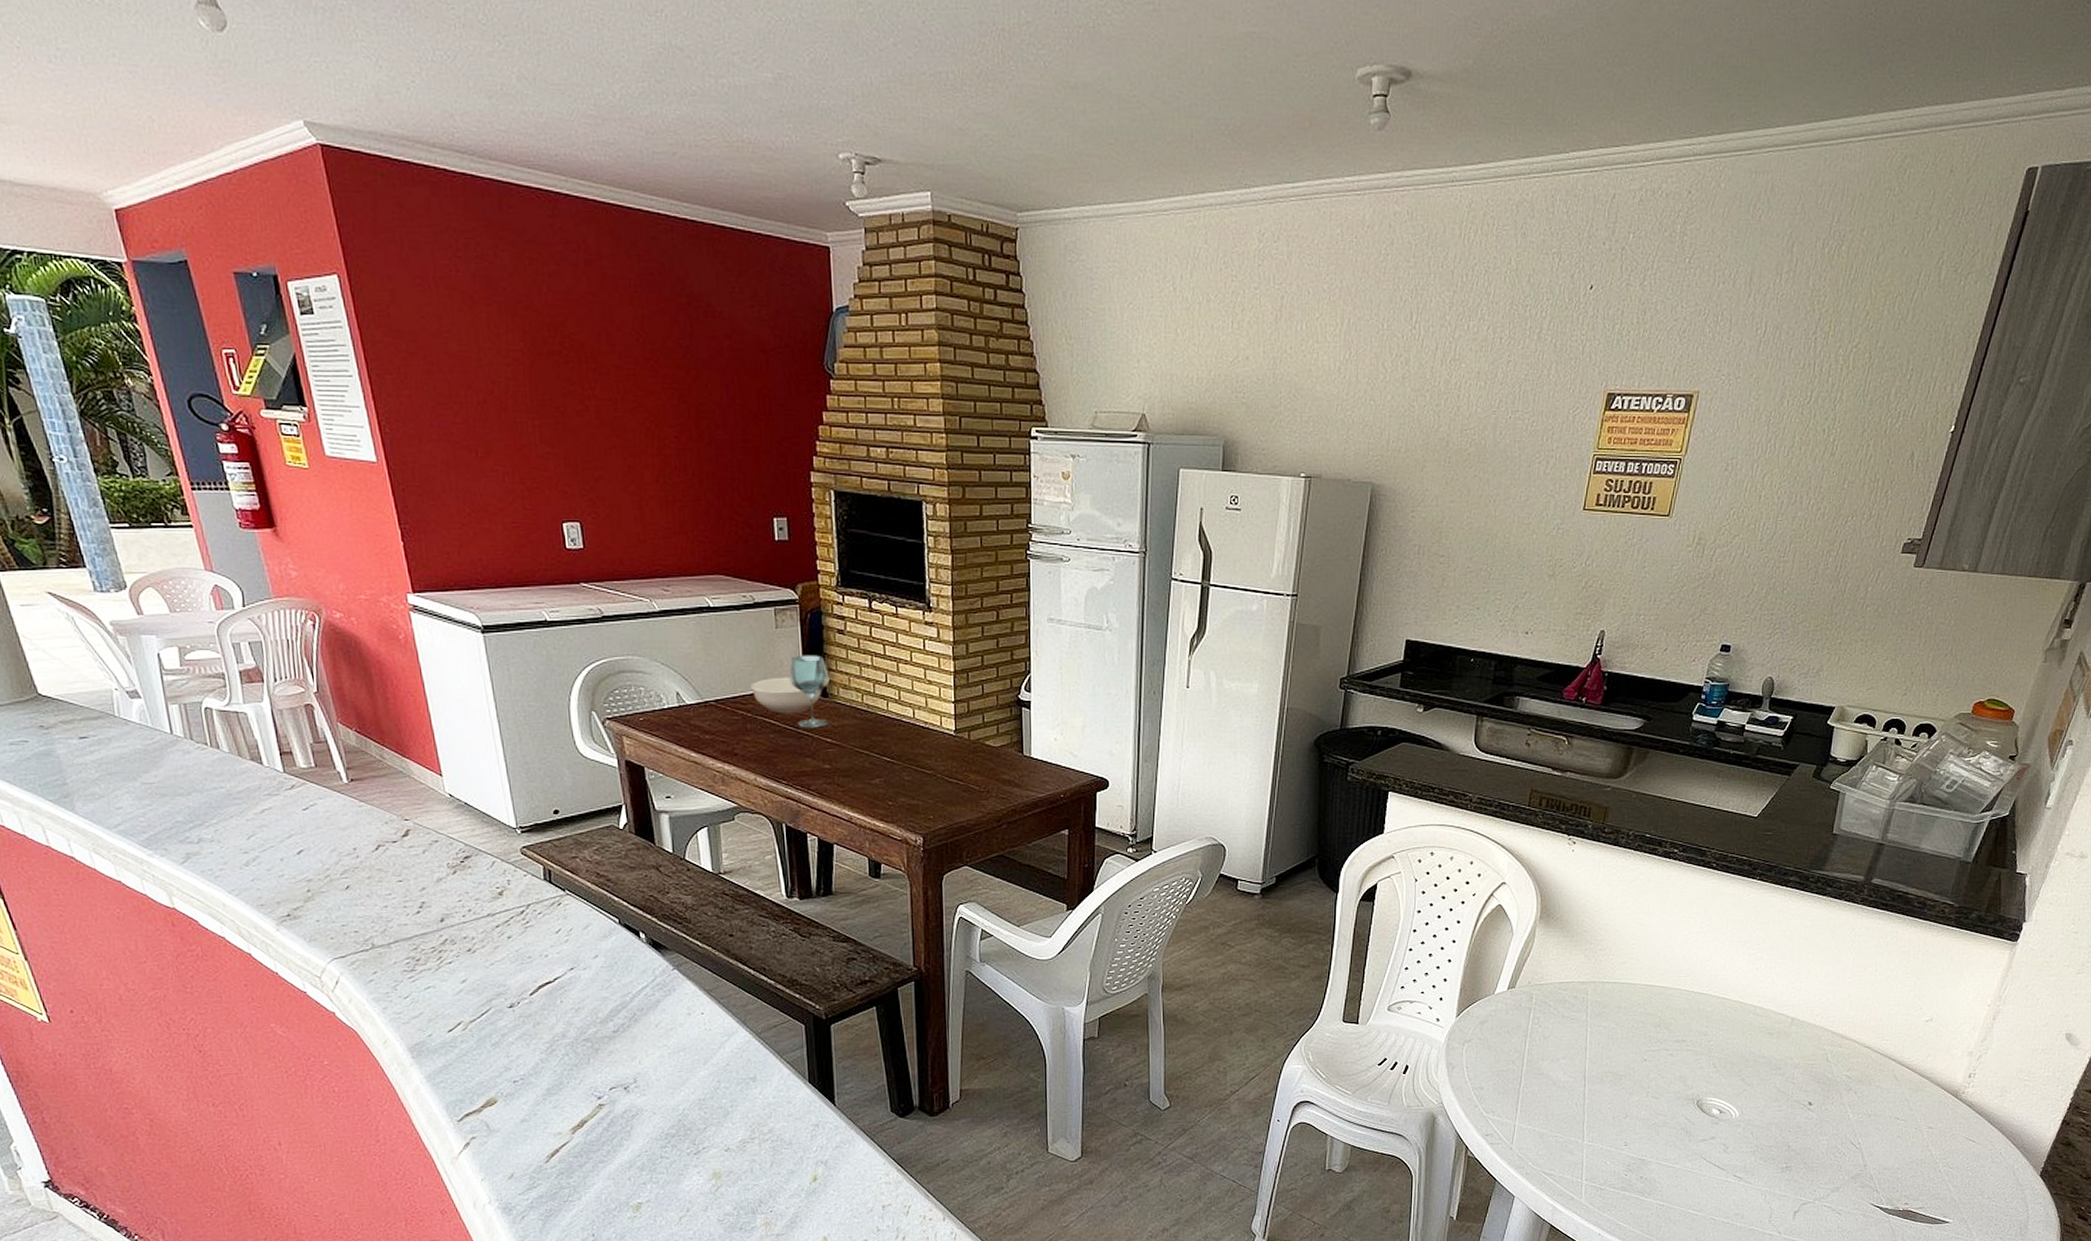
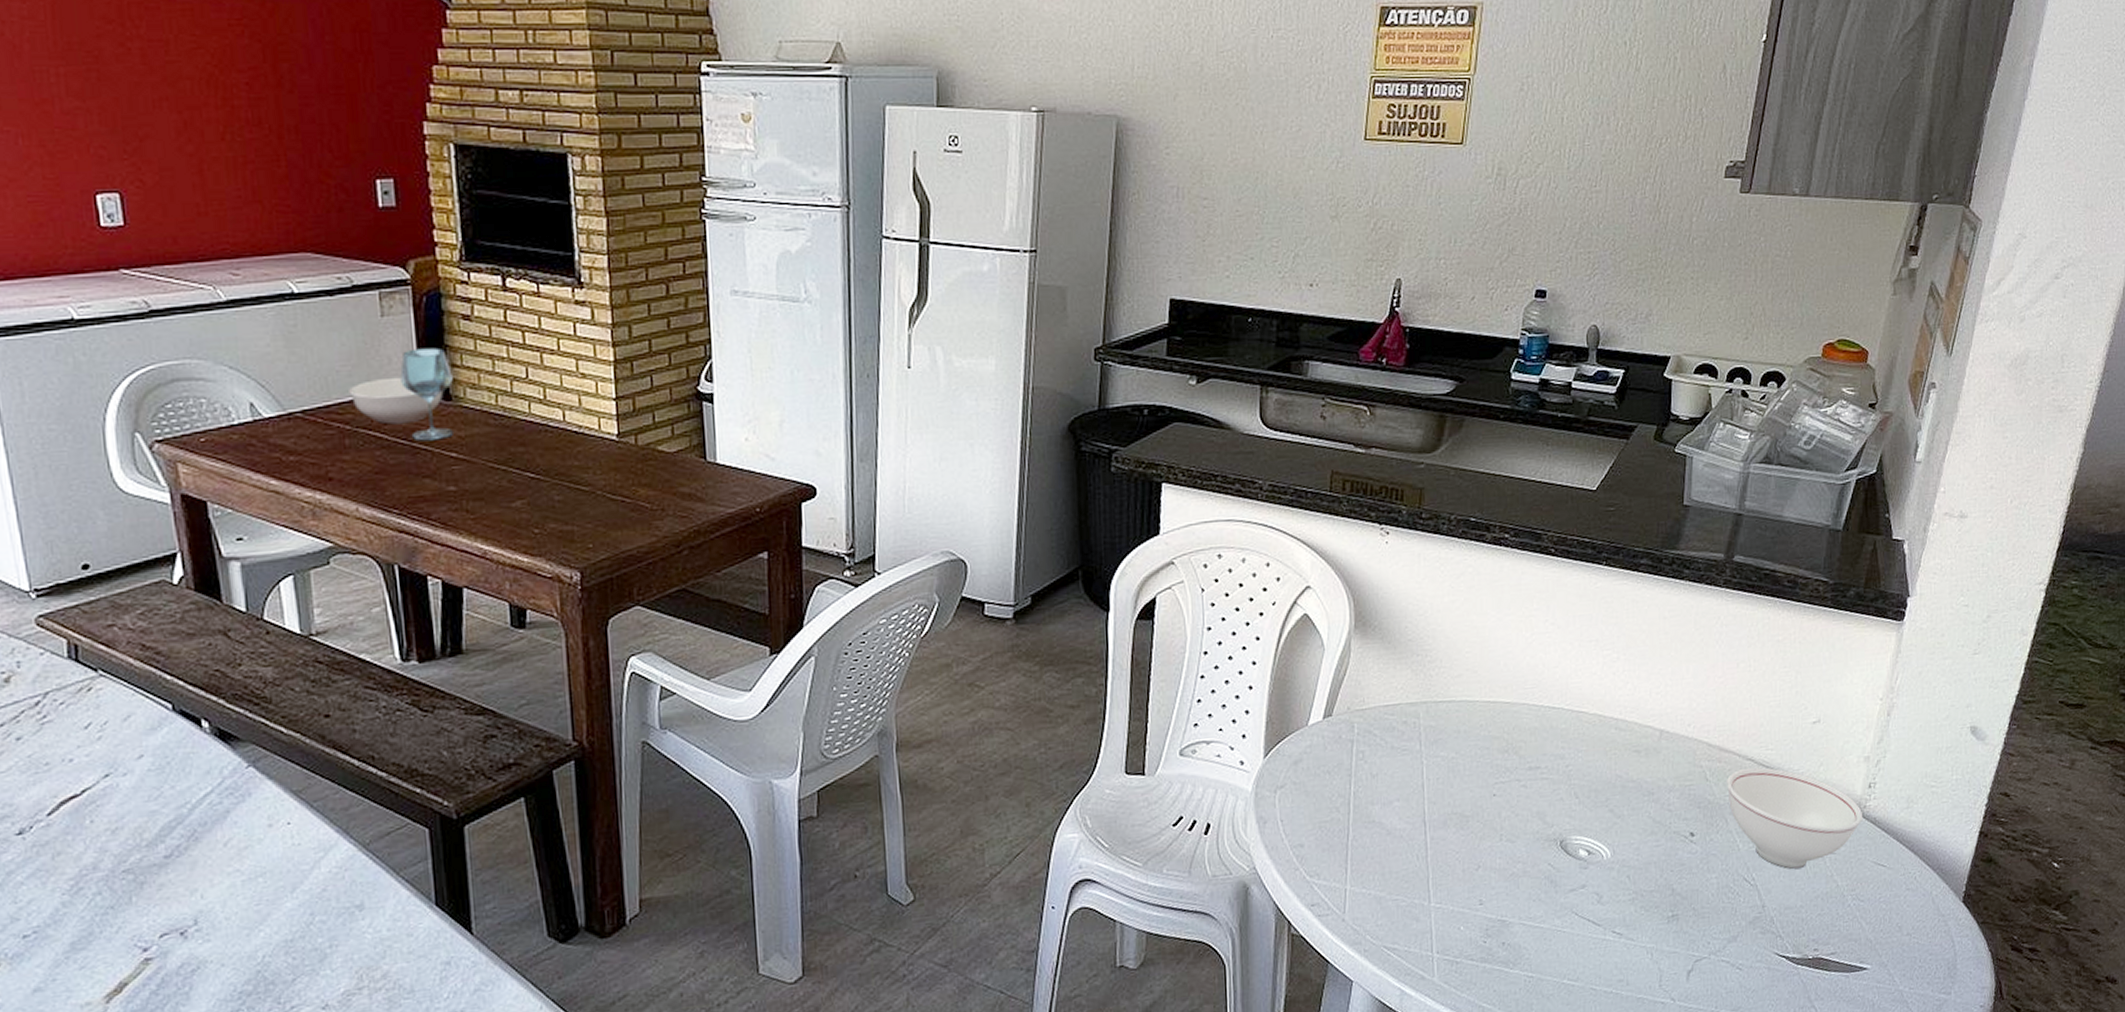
bowl: none [1845,1053,1961,1139] -> present [1727,767,1863,870]

